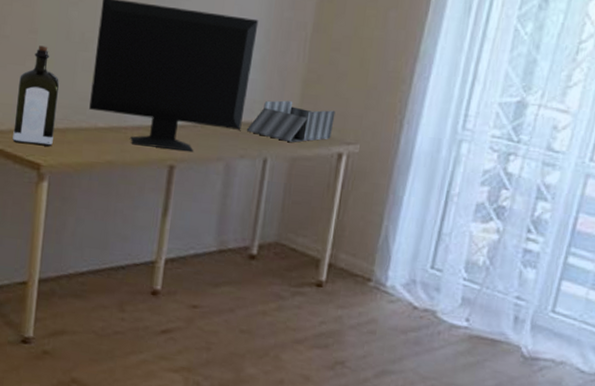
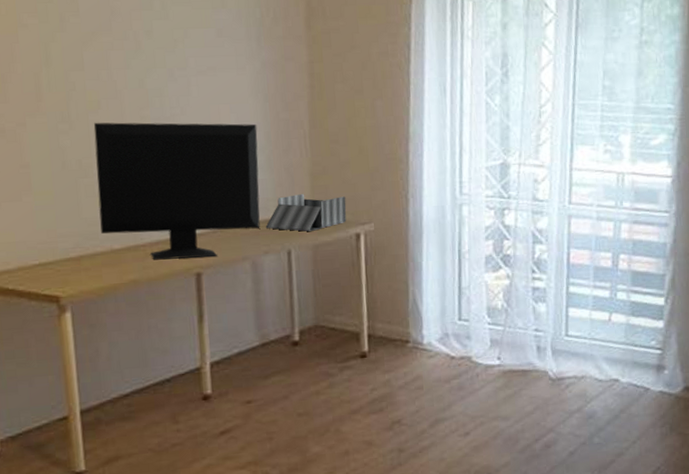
liquor: present [12,45,60,147] -> none [18,178,69,280]

